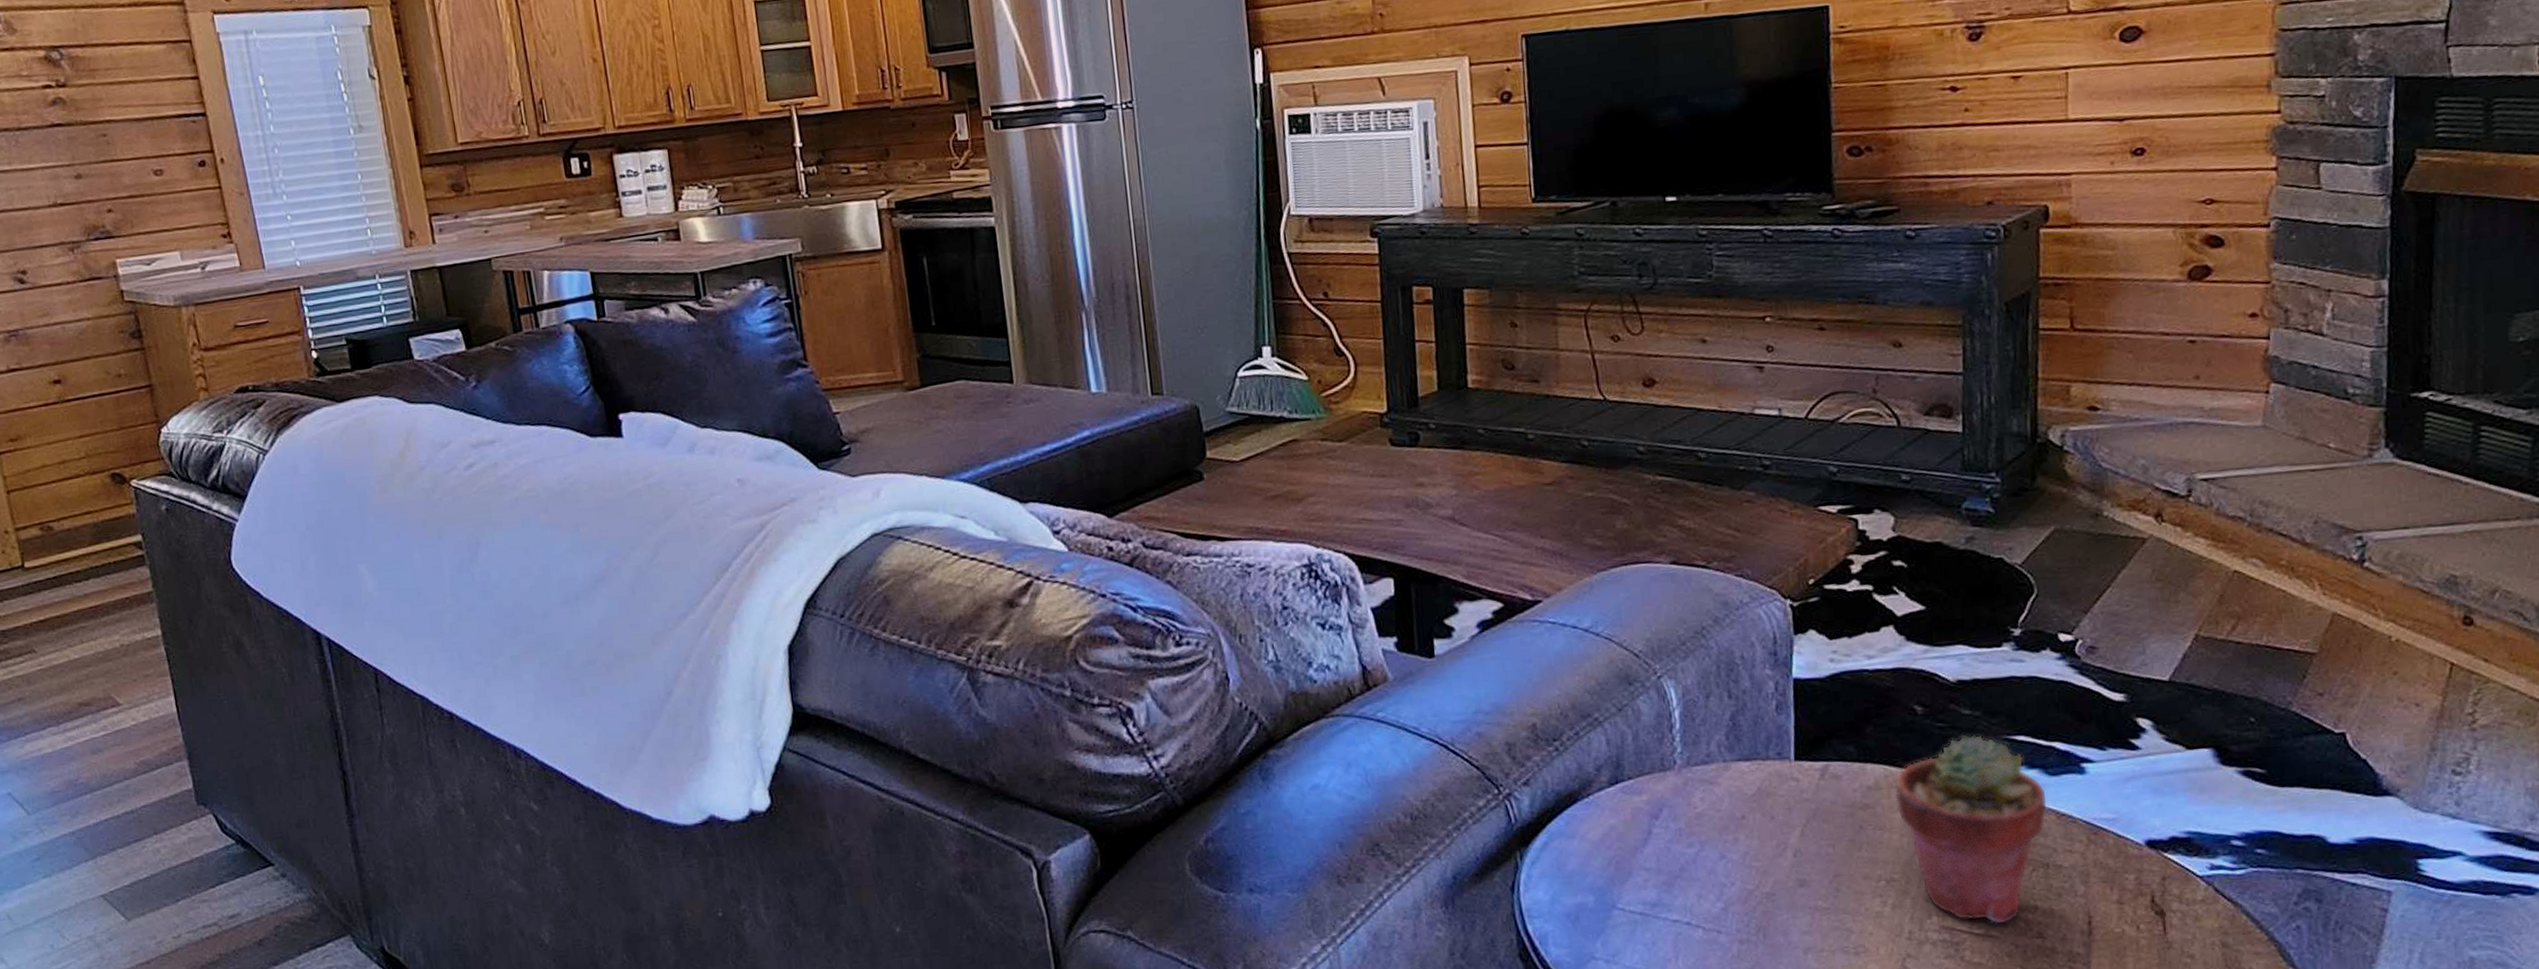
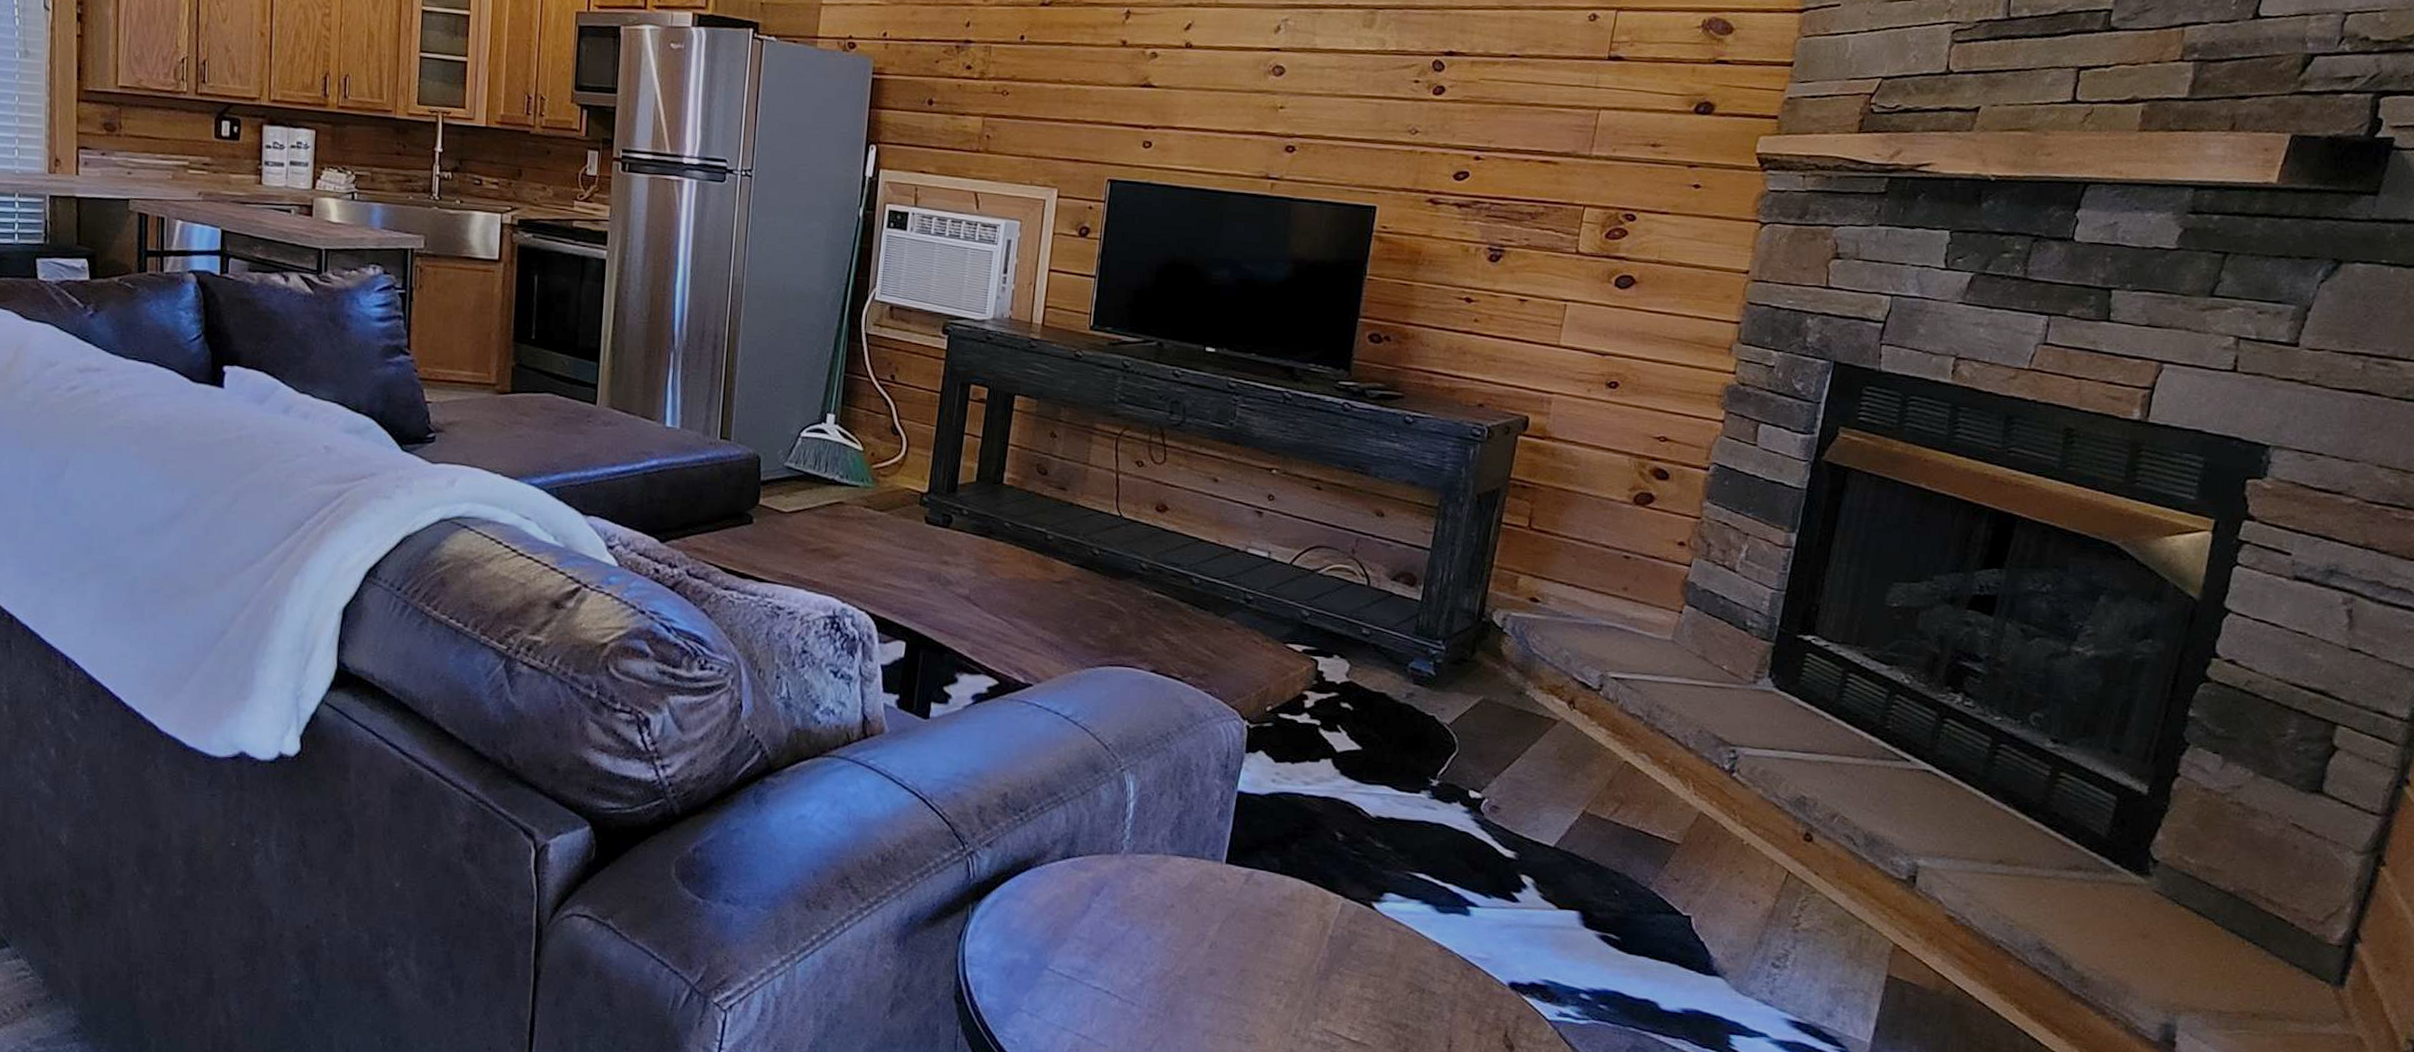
potted succulent: present [1894,734,2048,924] -> none [1304,865,1435,1036]

